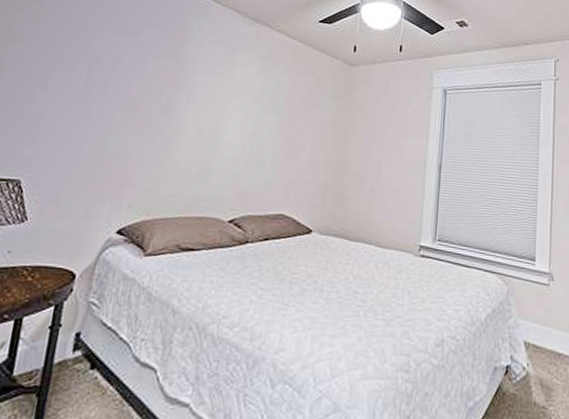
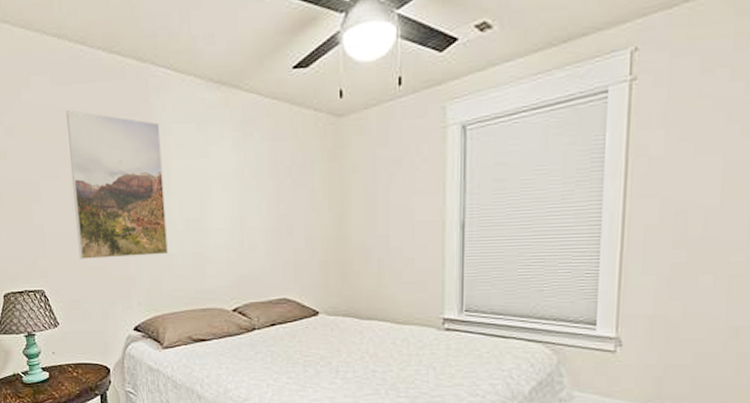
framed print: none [74,13,193,160] -> present [65,110,168,259]

